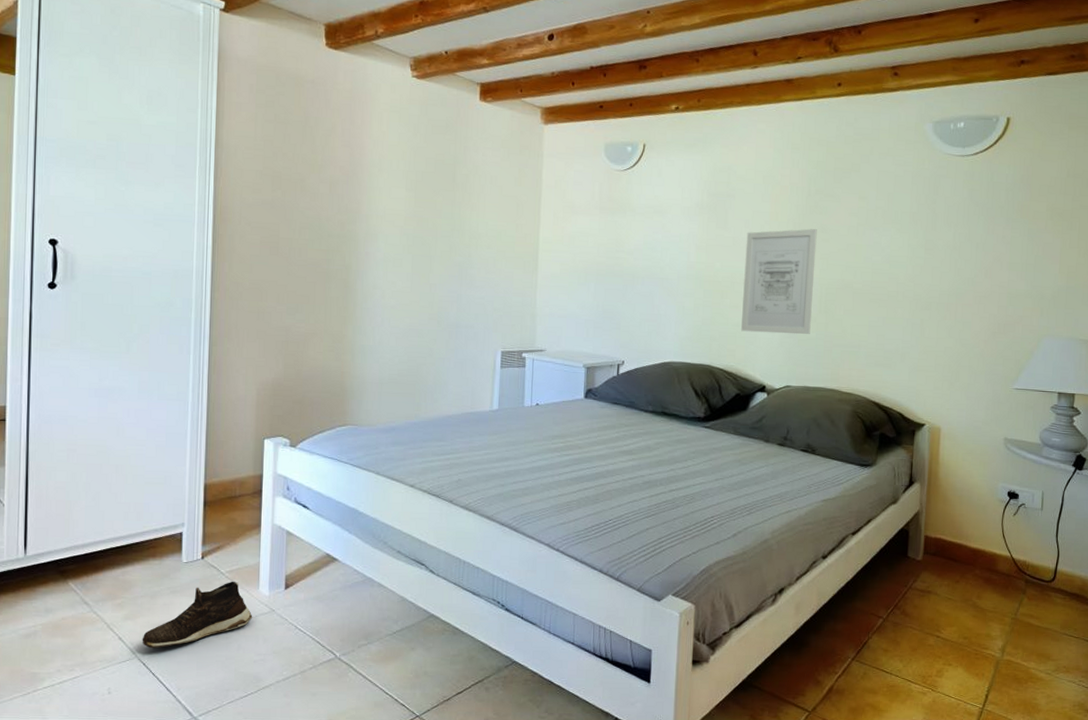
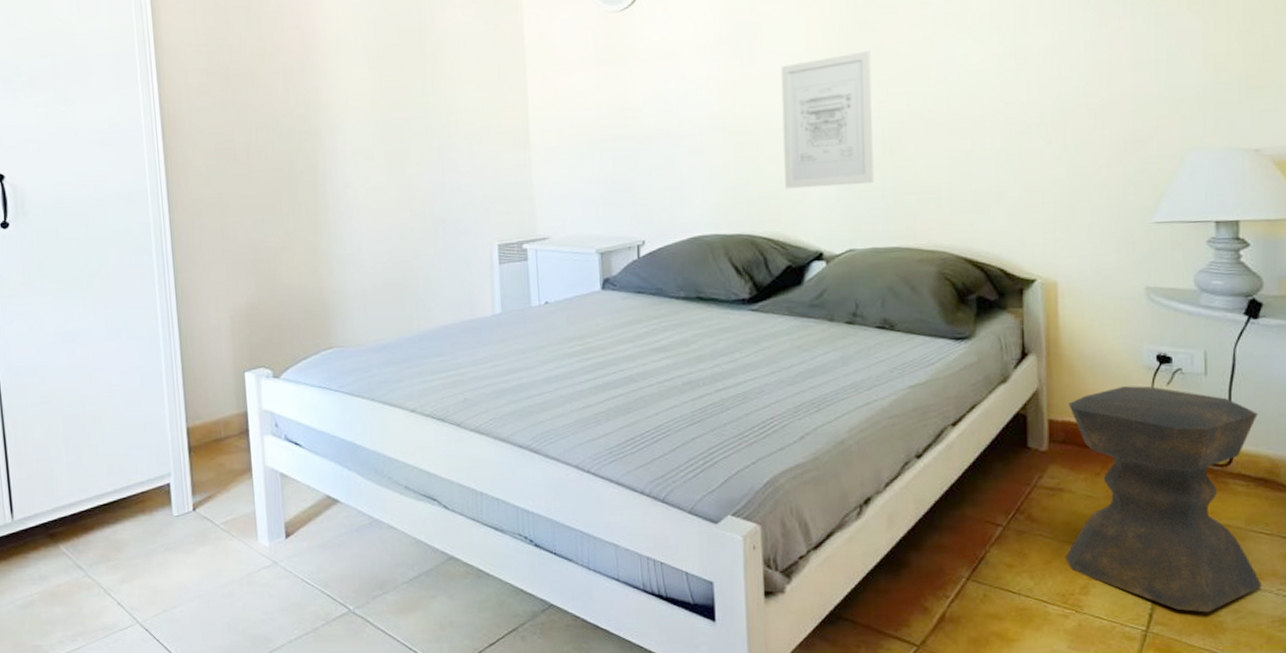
shoe: present [142,581,253,648] -> none [141,533,255,612]
stool: none [928,514,1076,696] -> present [1065,386,1263,613]

